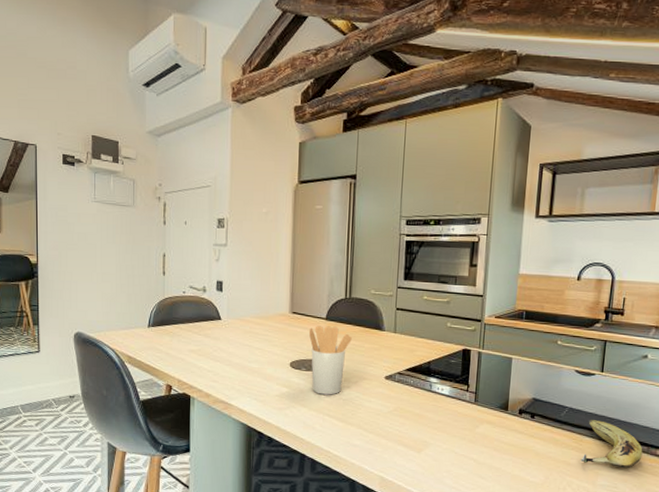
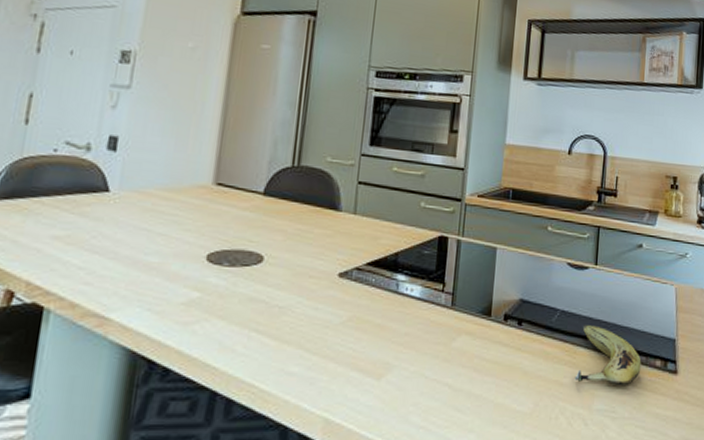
utensil holder: present [308,325,352,395] -> none [236,202,297,301]

